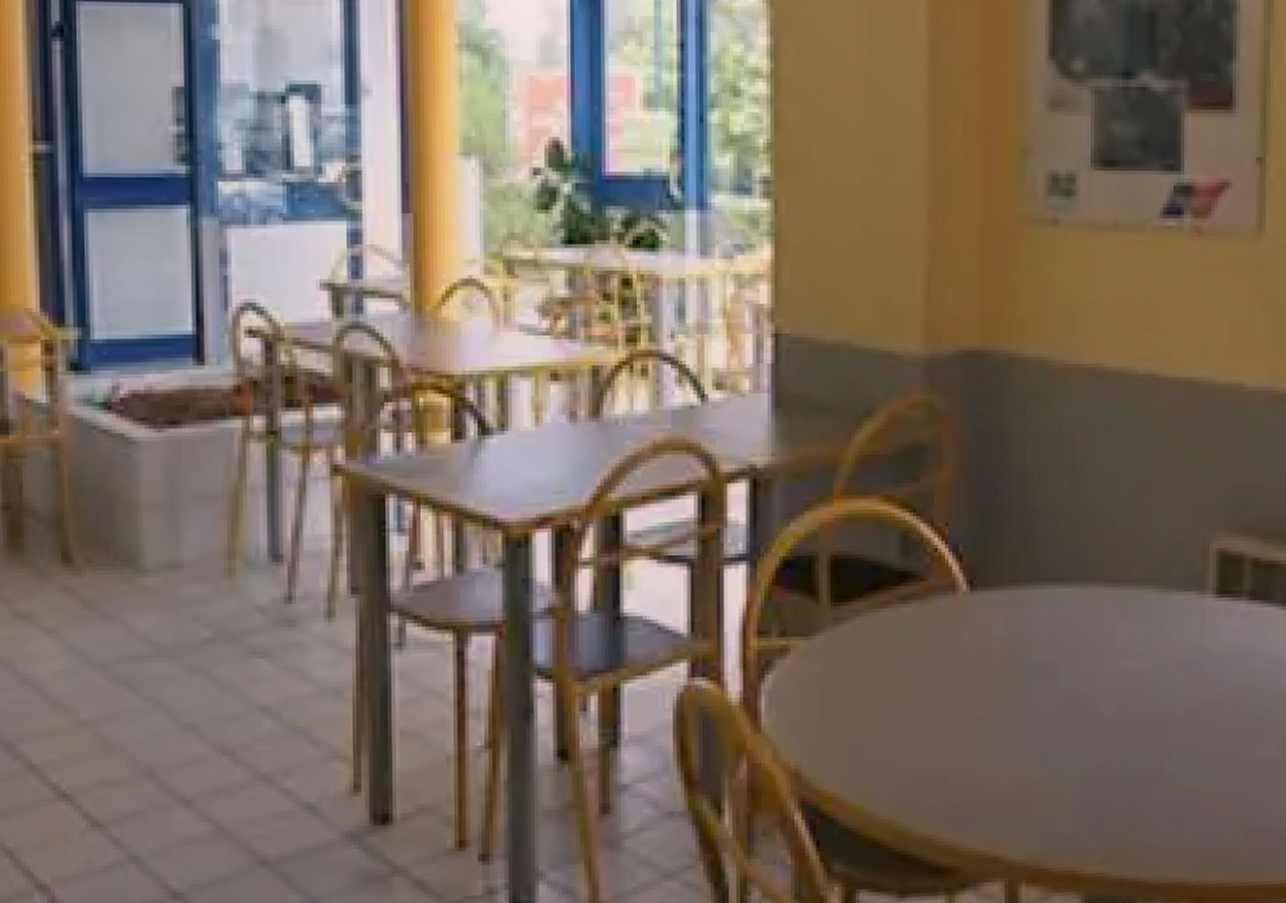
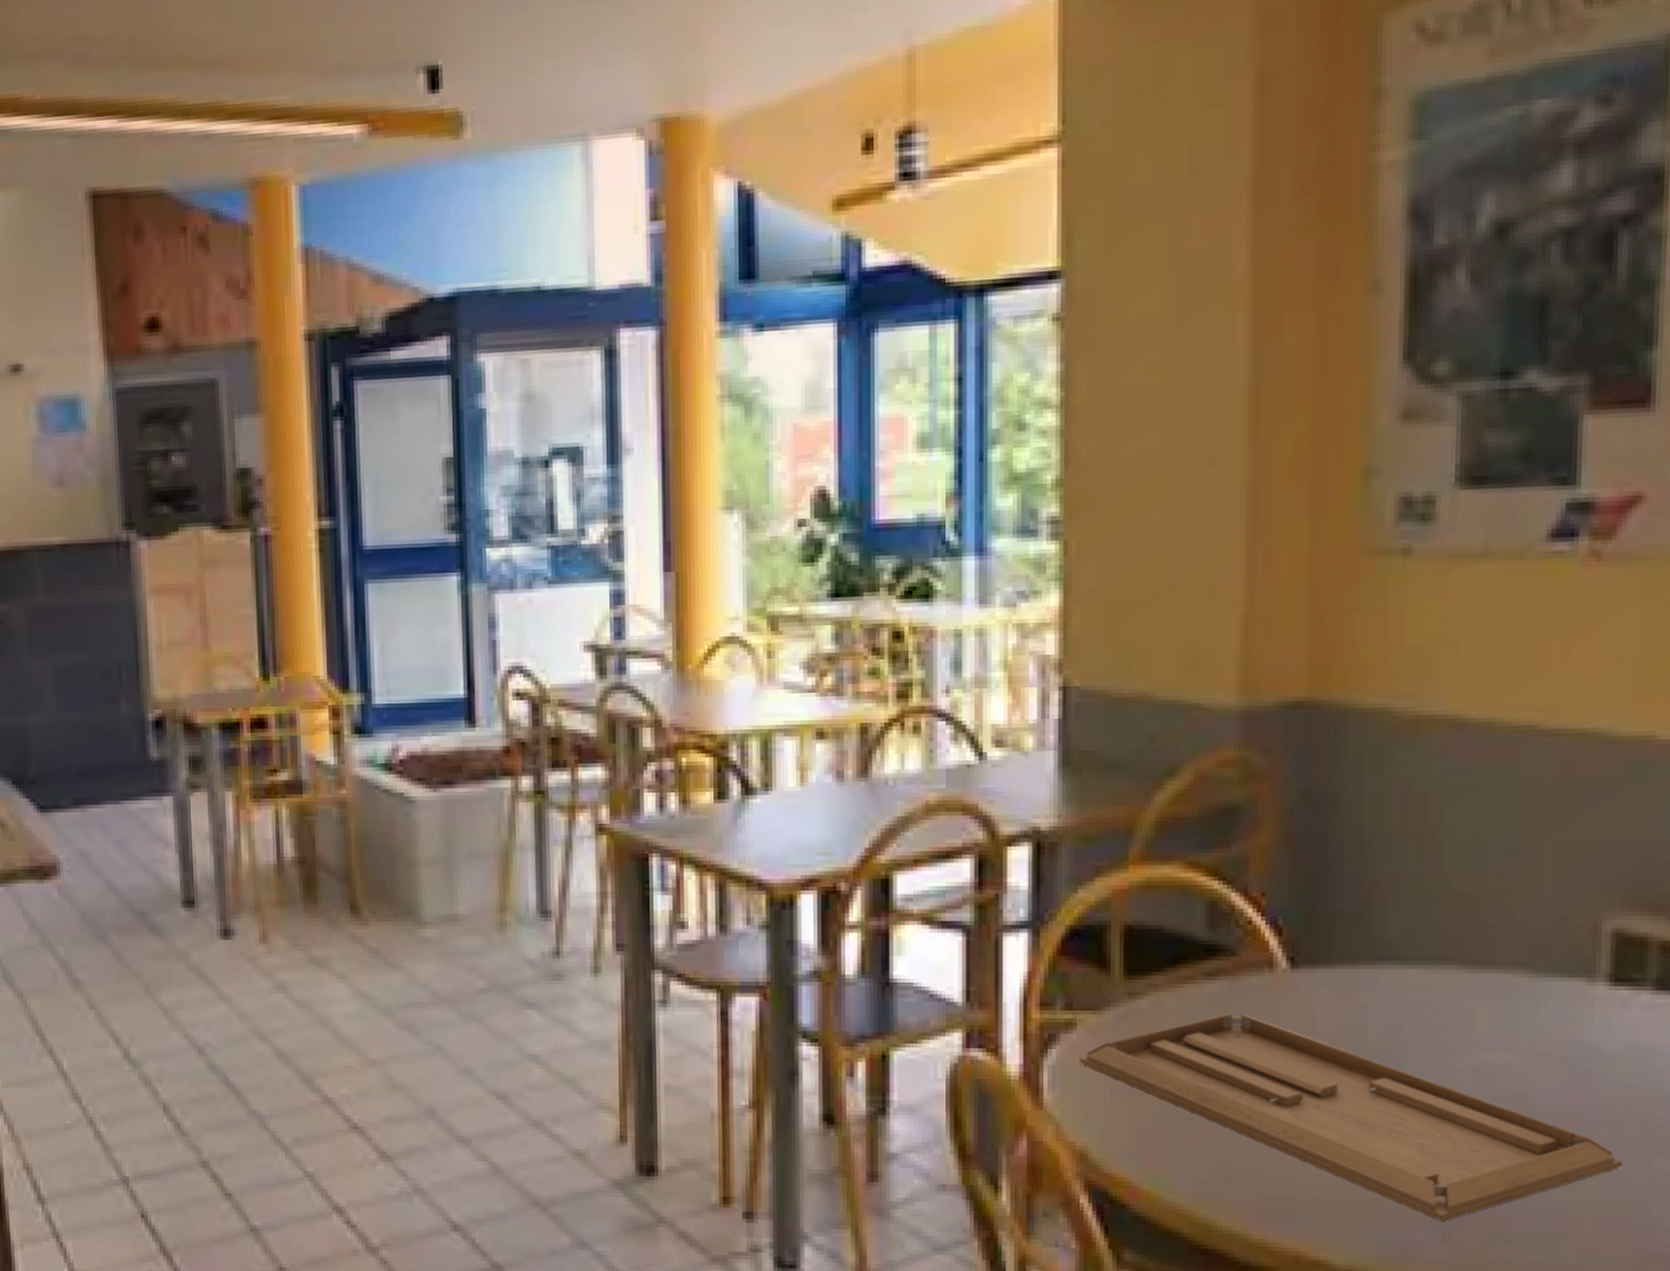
tray: none [793,634,1231,813] -> present [1079,1013,1624,1221]

